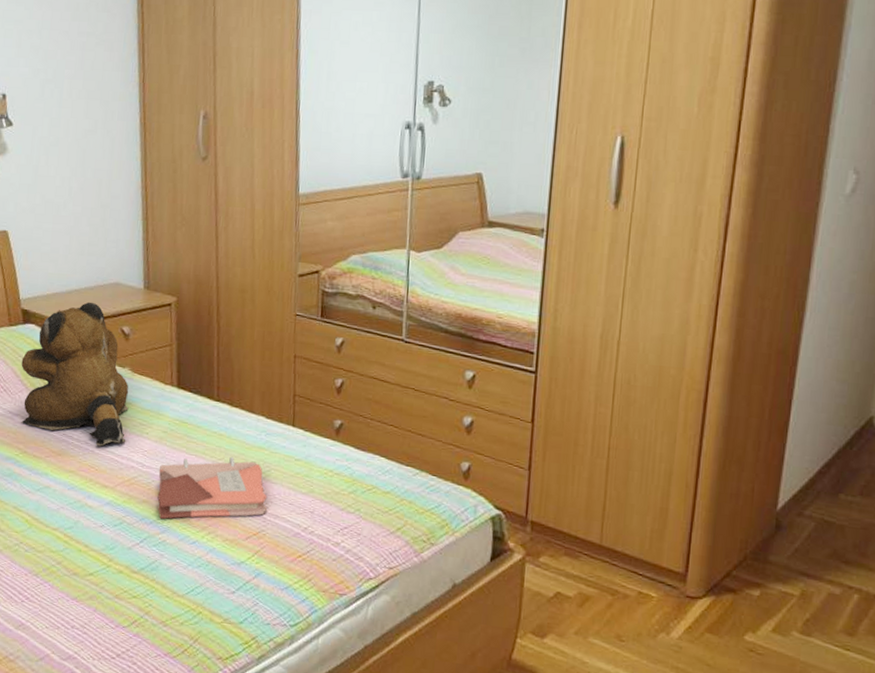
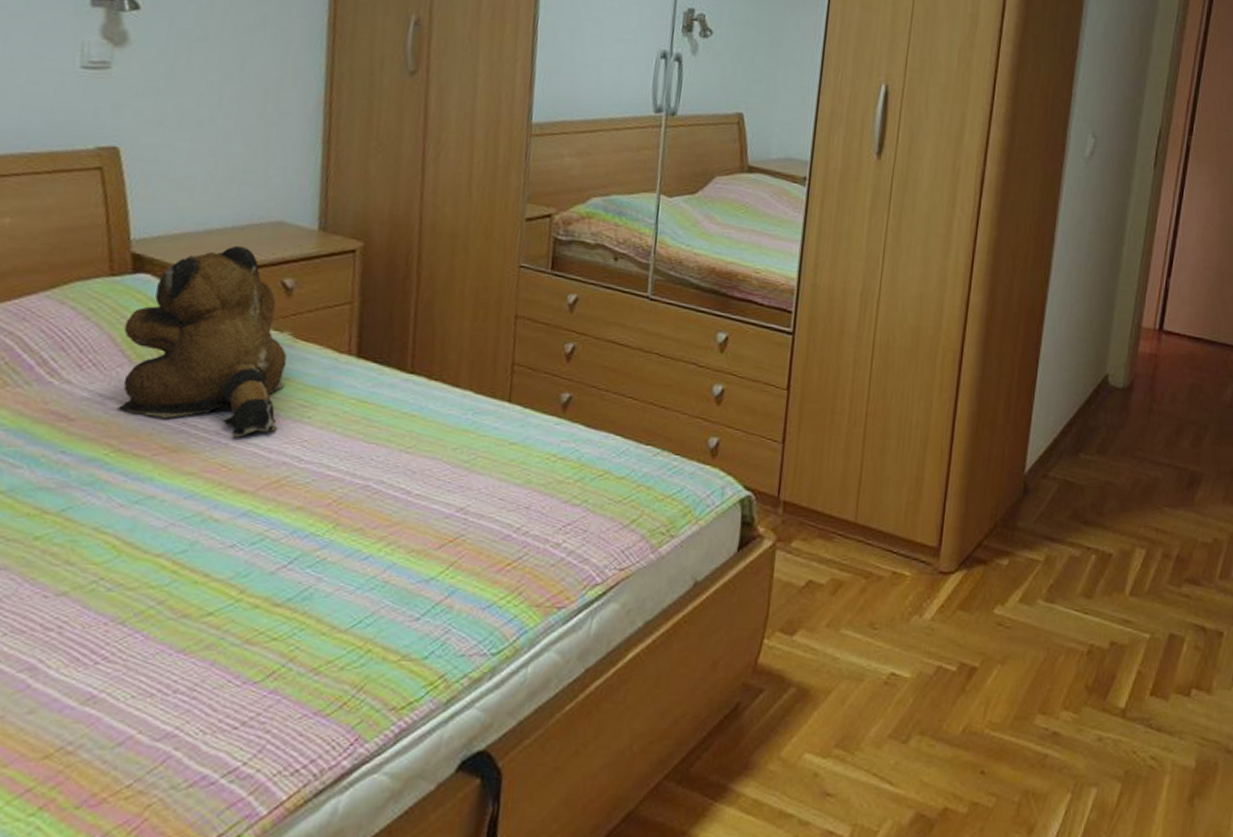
phonebook: present [157,456,268,520] -> none [317,443,471,531]

